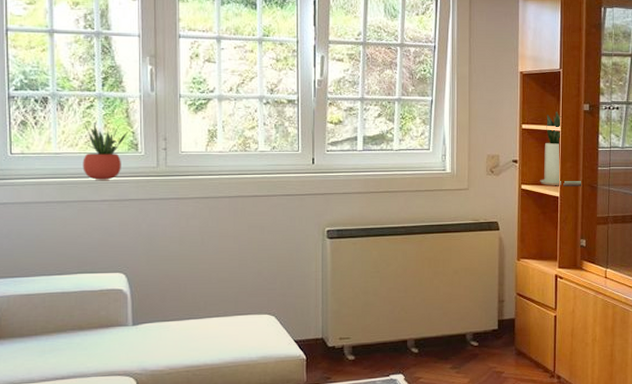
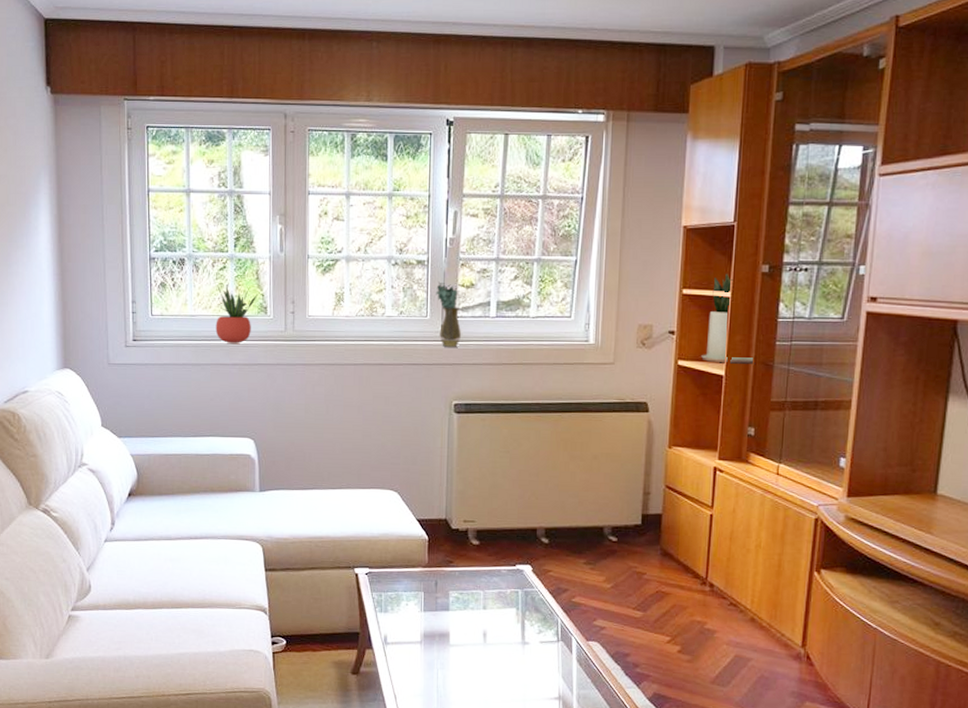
vase: none [306,119,332,178] -> present [436,281,462,347]

